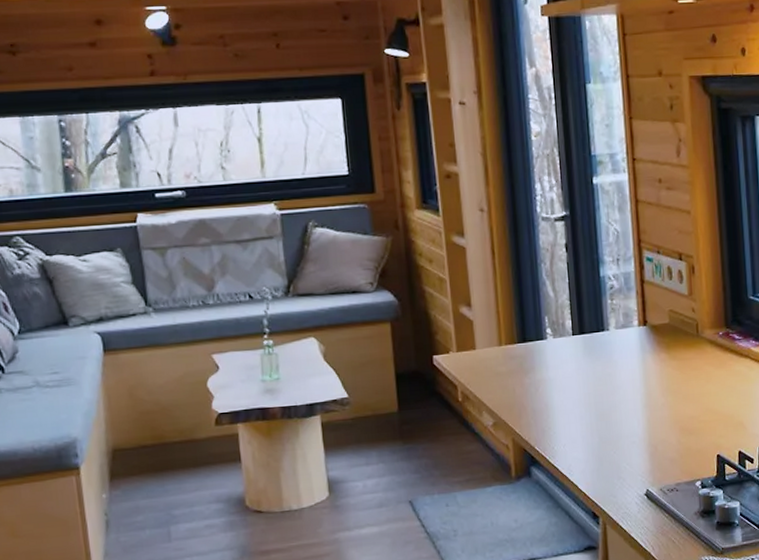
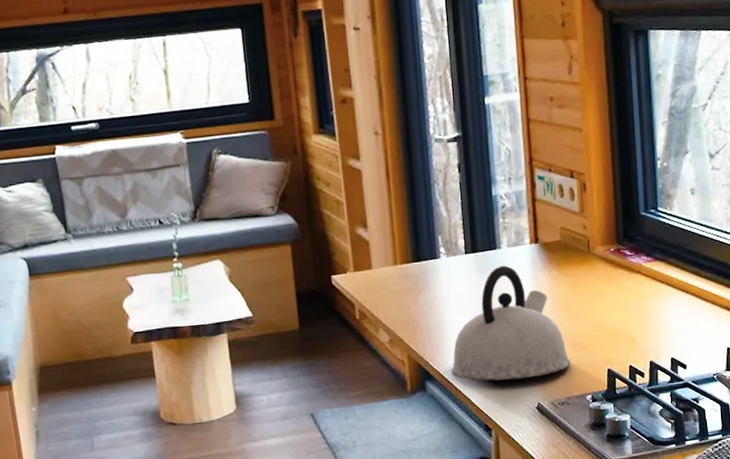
kettle: none [557,347,680,467] -> present [451,265,571,381]

